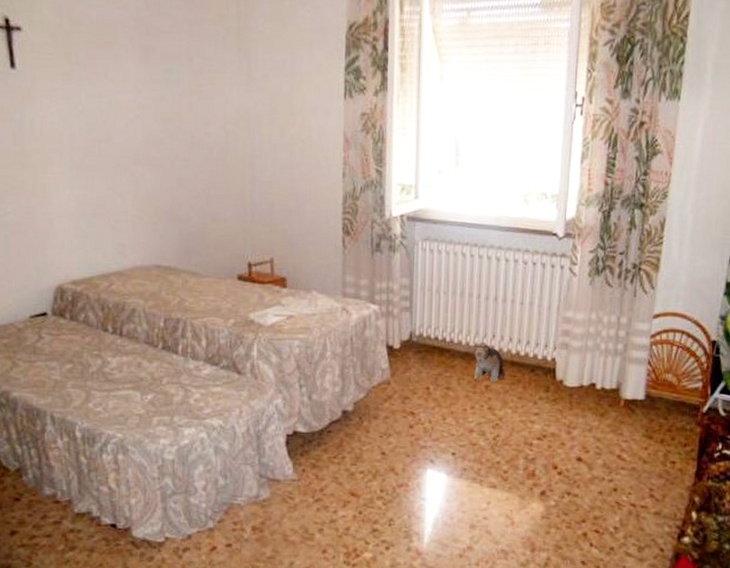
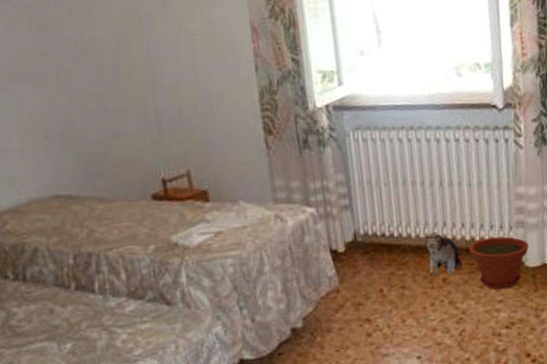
plant pot: none [513,354,569,404] -> present [468,236,529,290]

